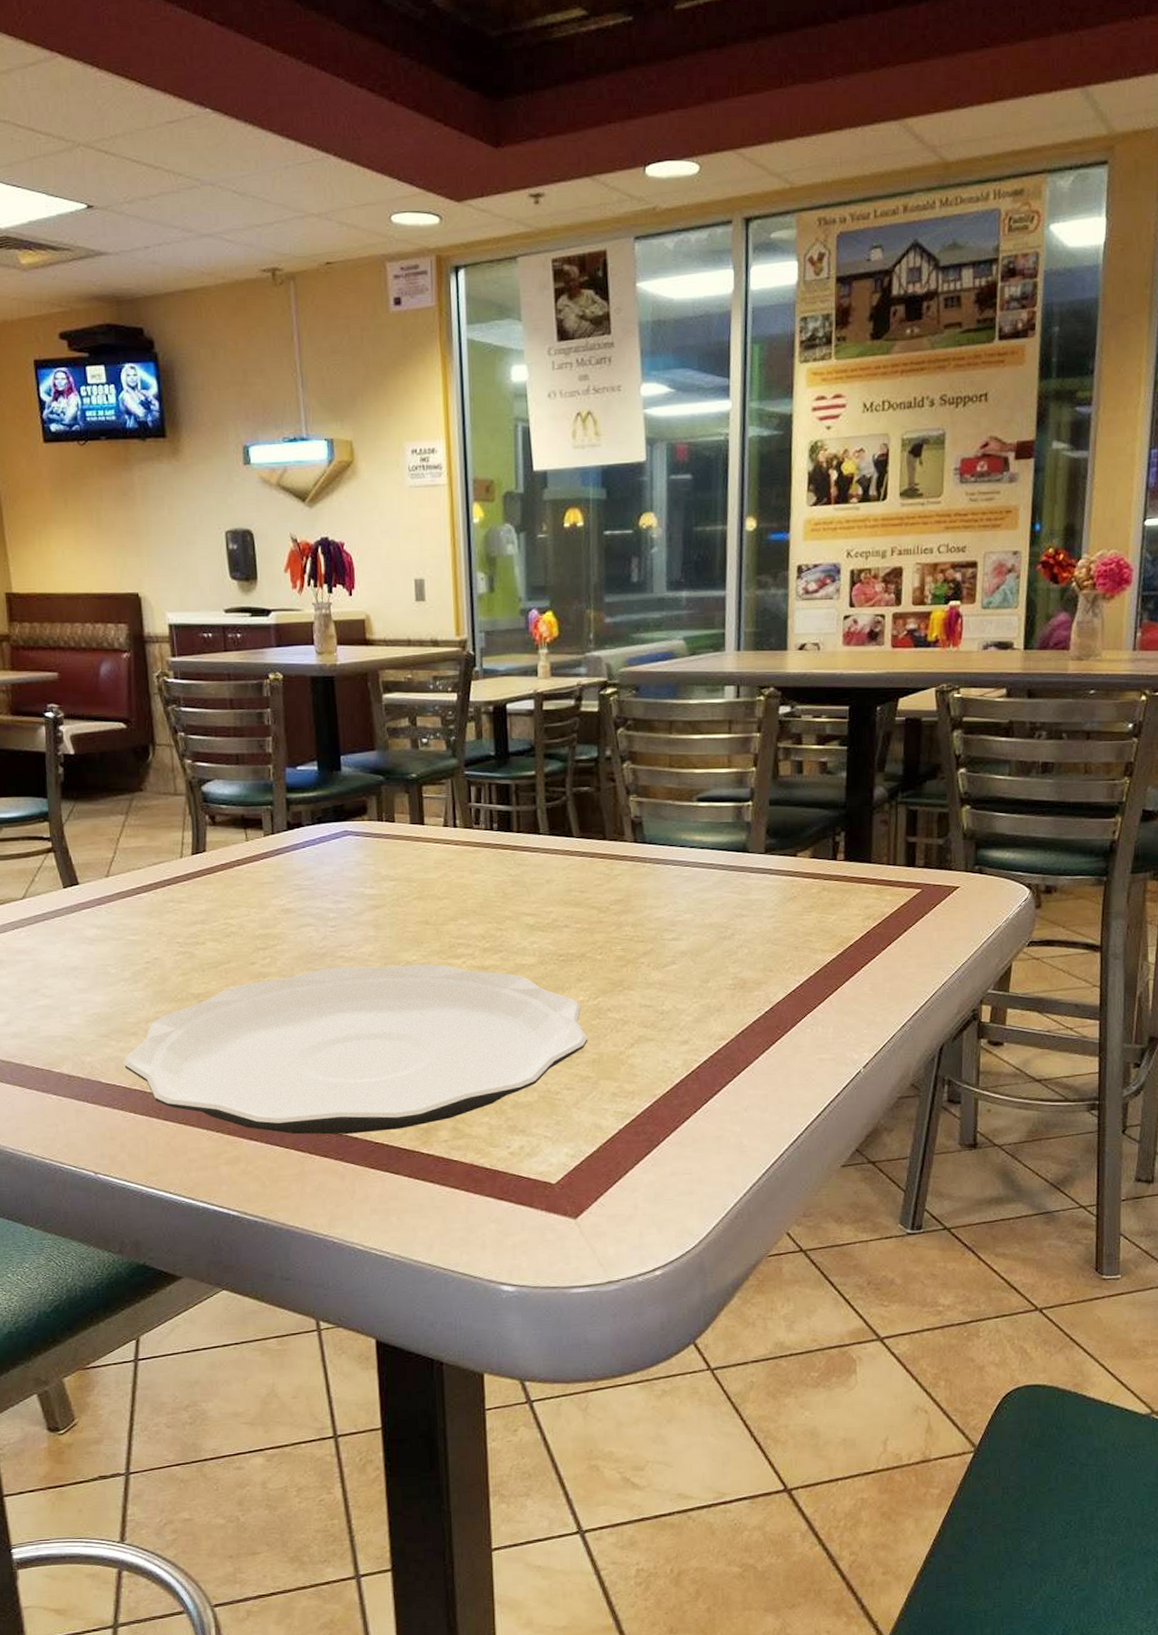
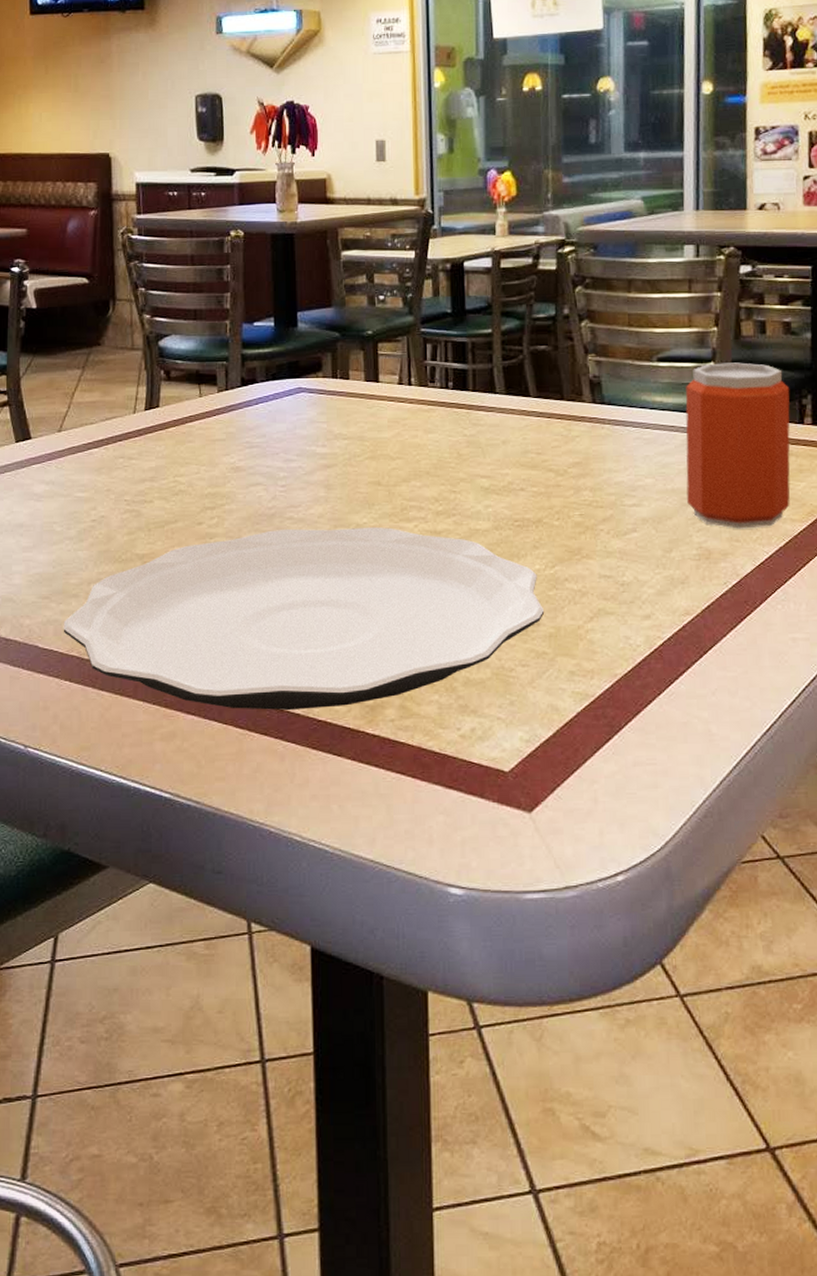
soda can: none [723,801,824,960] -> present [685,362,791,529]

